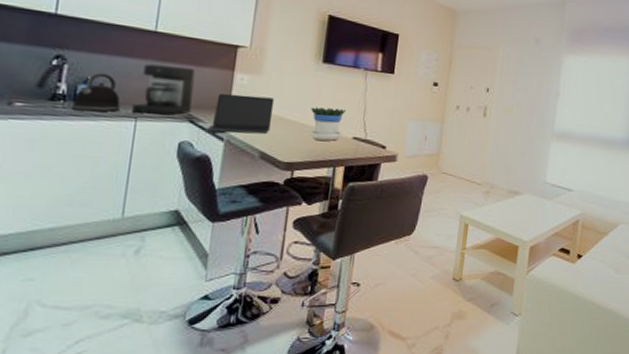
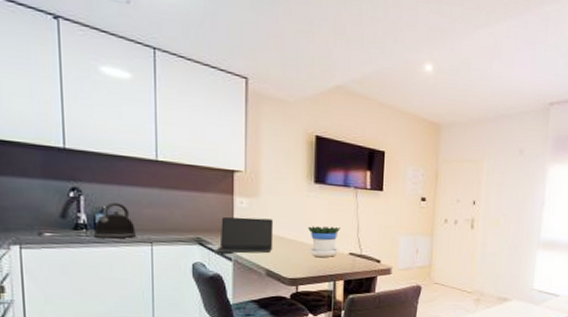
coffee maker: present [131,63,196,115] -> none [146,192,200,239]

